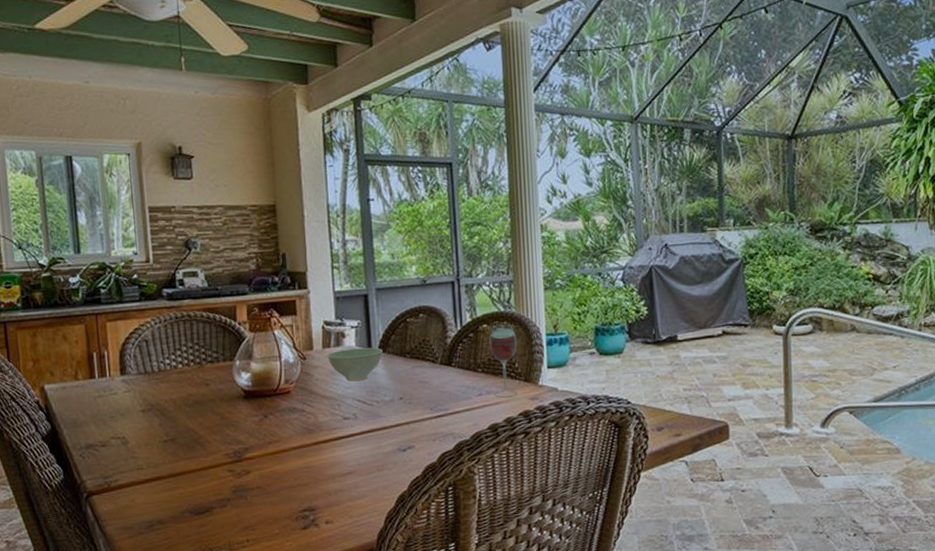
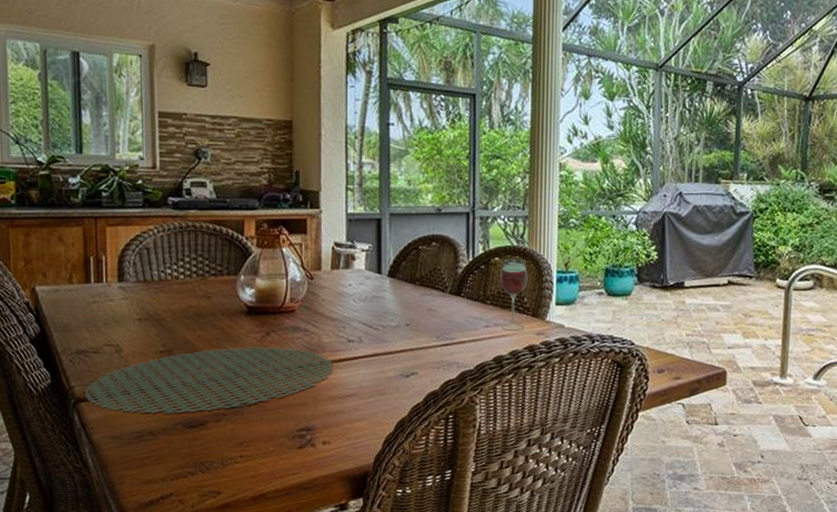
place mat: none [95,429,332,504] -> present [84,347,334,414]
bowl: present [326,347,383,382] -> none [334,272,392,305]

